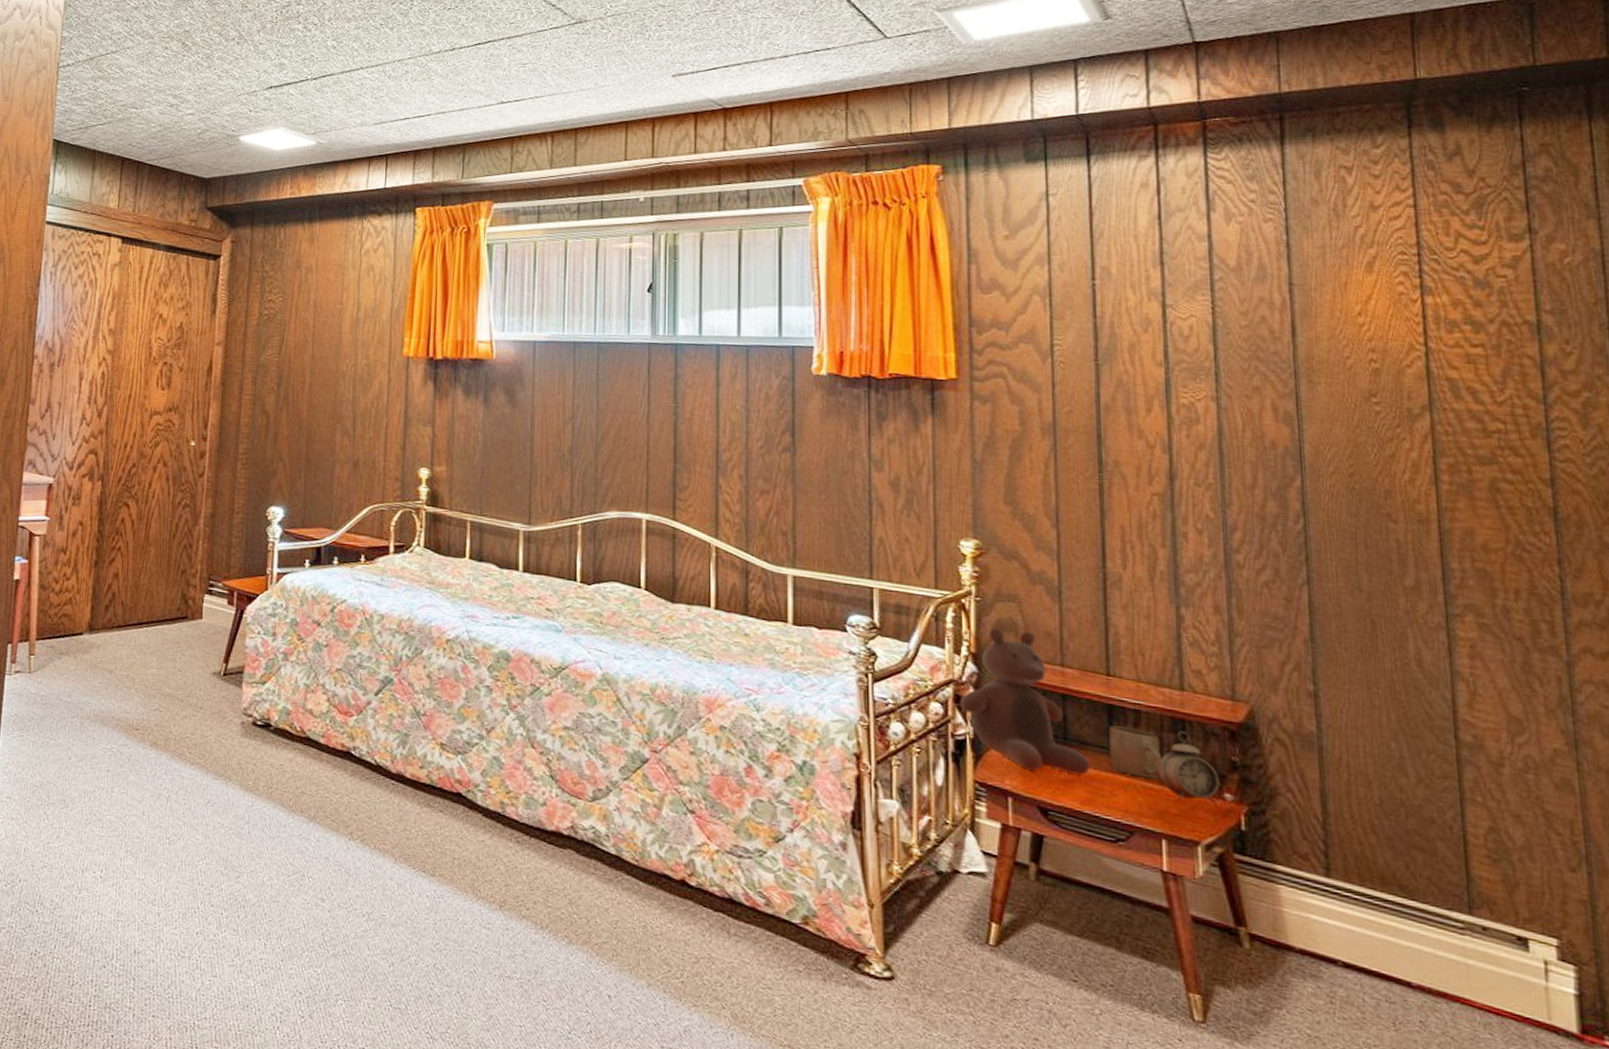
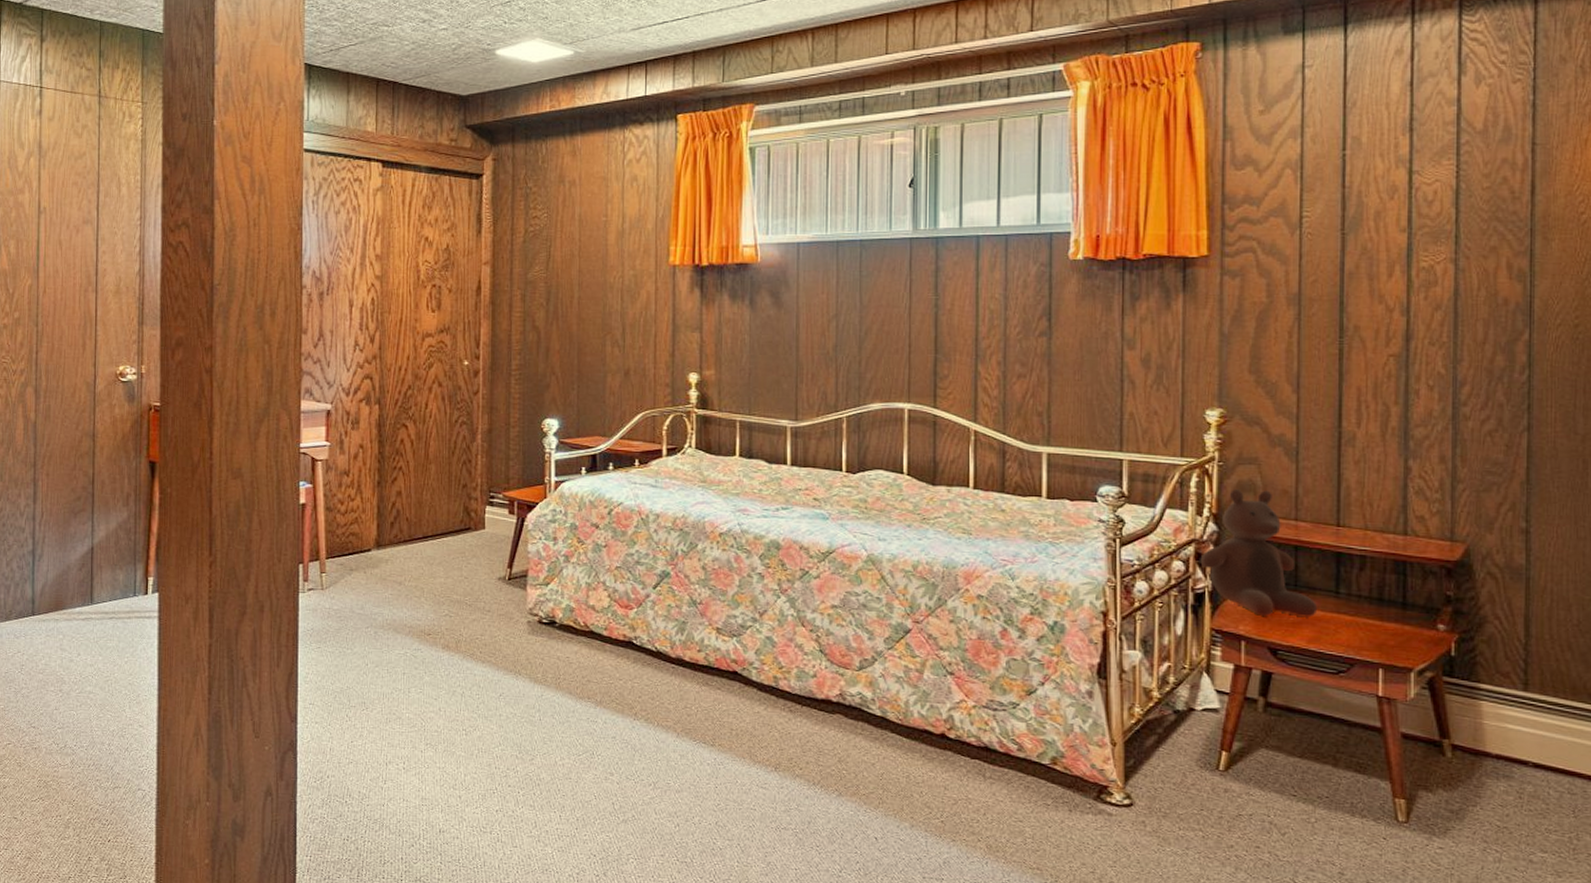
mug: present [1108,725,1162,779] -> none [1335,571,1384,616]
alarm clock: present [1157,731,1220,806] -> none [1379,572,1434,636]

